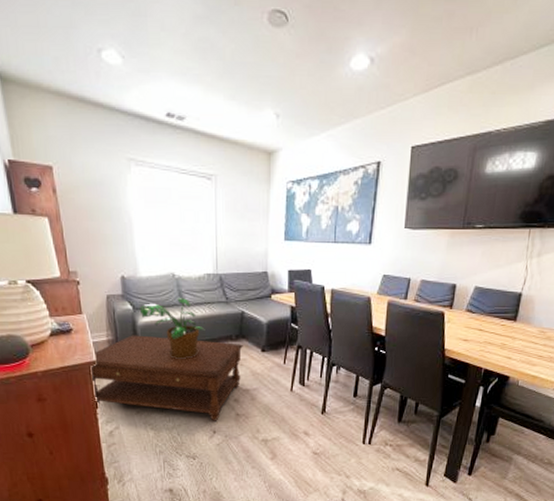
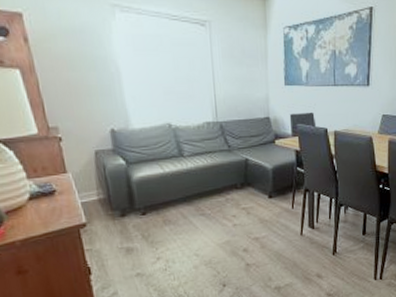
coffee table: present [91,335,243,421] -> none [81,191,249,274]
potted plant: present [139,298,205,359] -> none [133,149,208,213]

